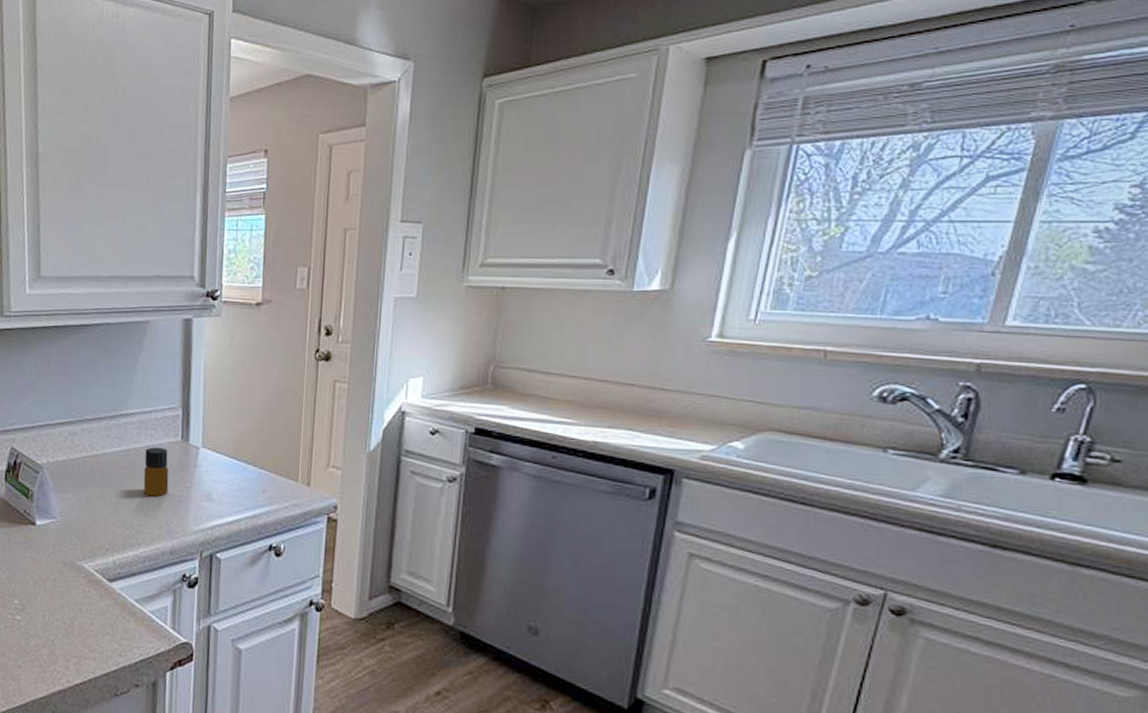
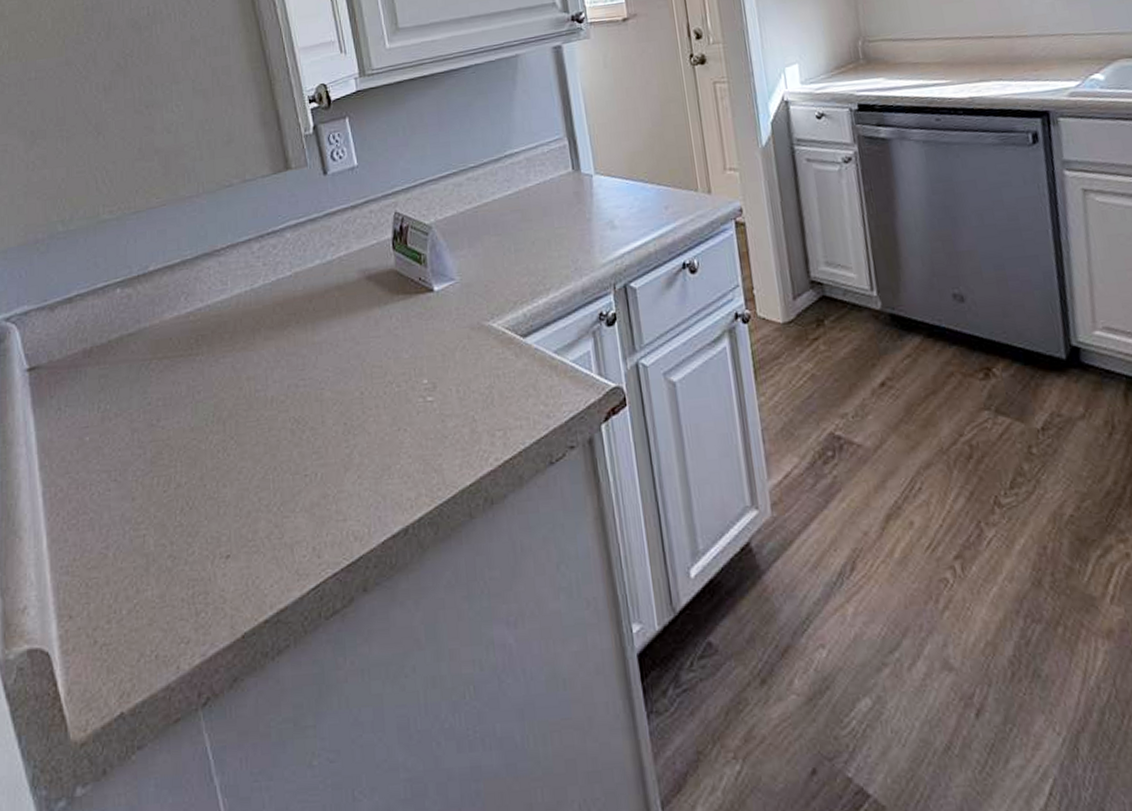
bottle: present [143,447,169,496] -> none [537,182,569,235]

